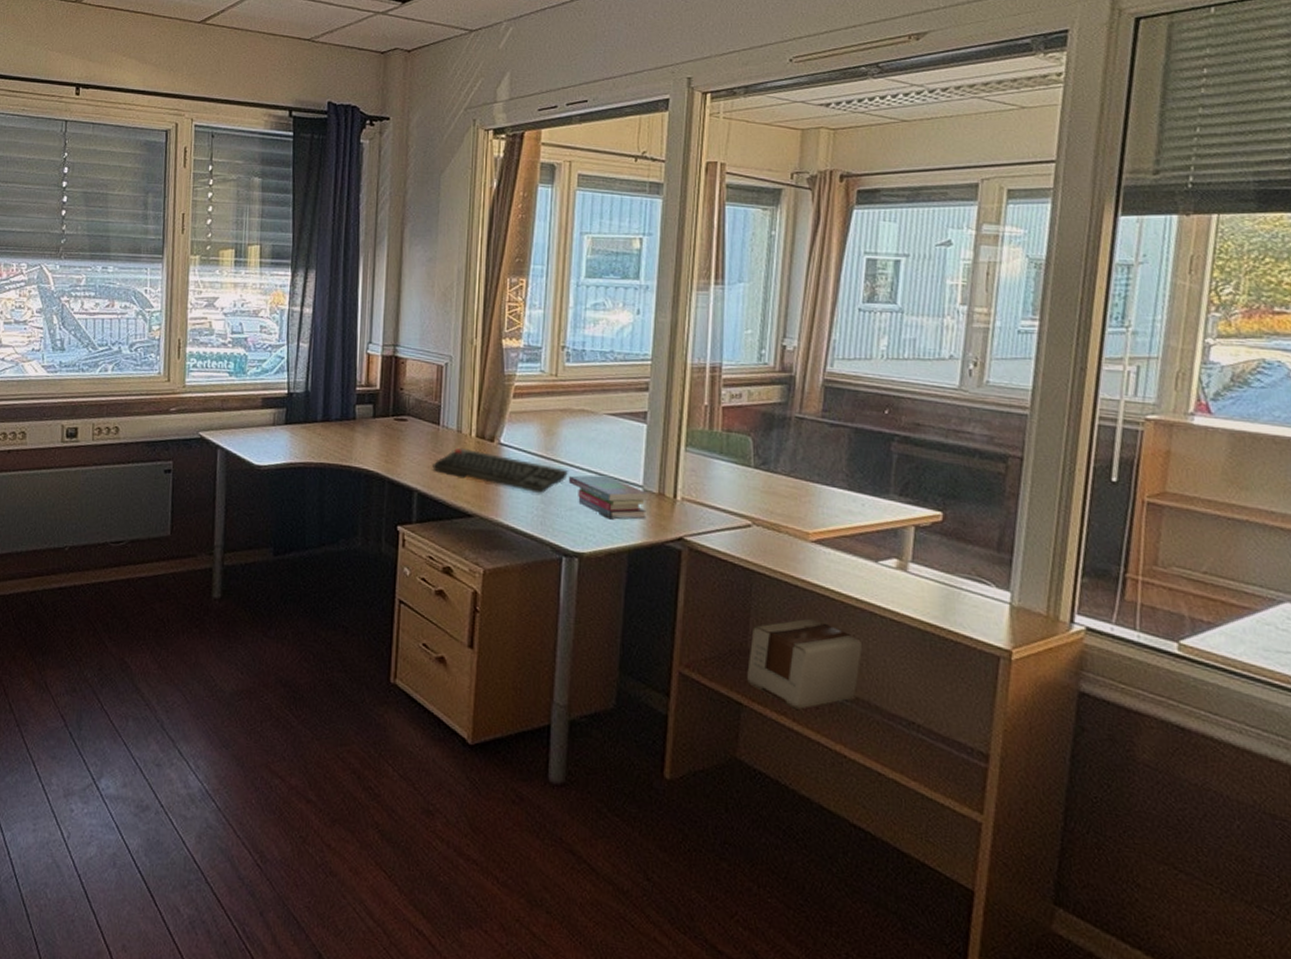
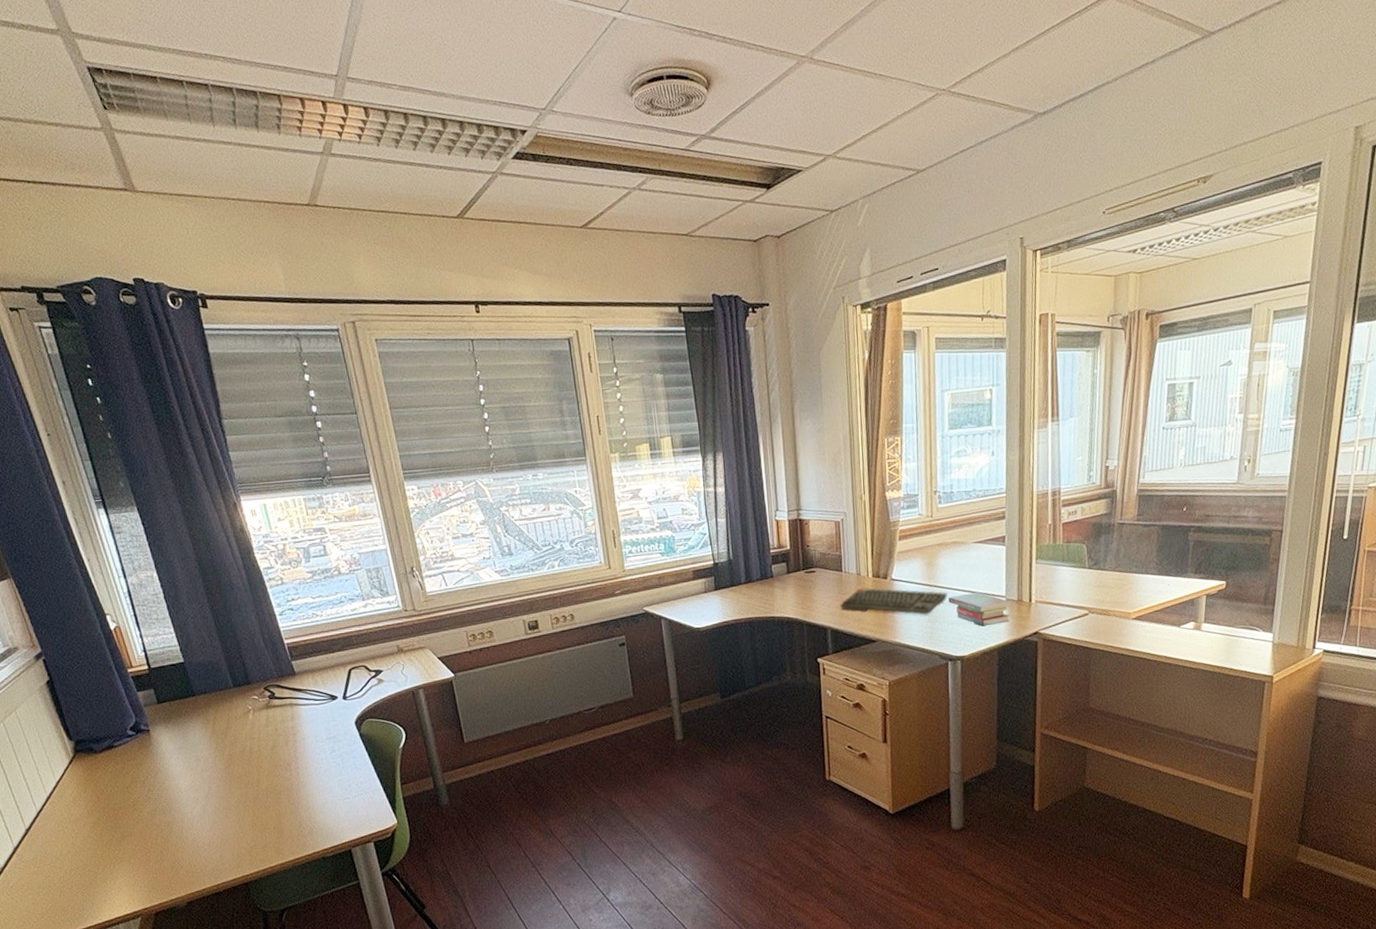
box: present [747,618,863,709] -> none [1090,676,1171,745]

